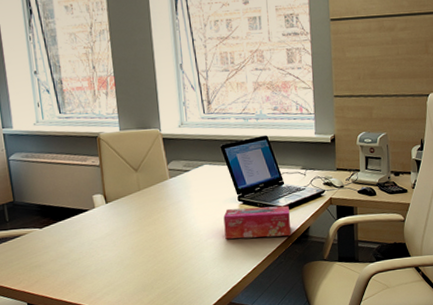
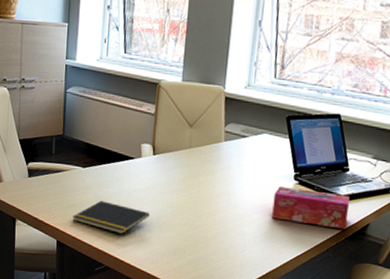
notepad: none [38,255,113,284] -> present [72,200,149,234]

